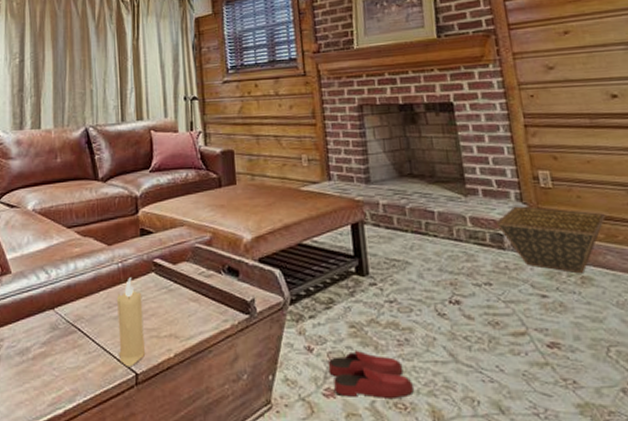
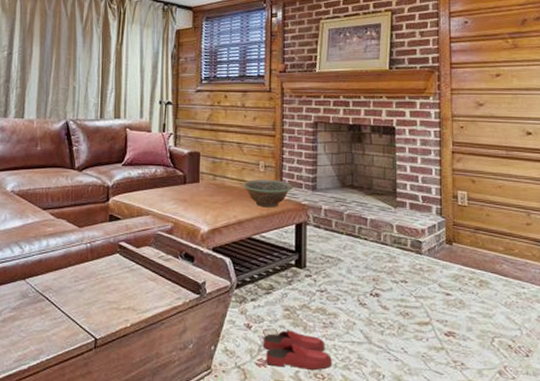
candle: present [116,277,145,367] -> none [80,256,107,333]
decorative bowl: none [284,174,344,208] -> present [242,178,294,208]
basket: present [495,206,605,274] -> none [417,219,506,278]

